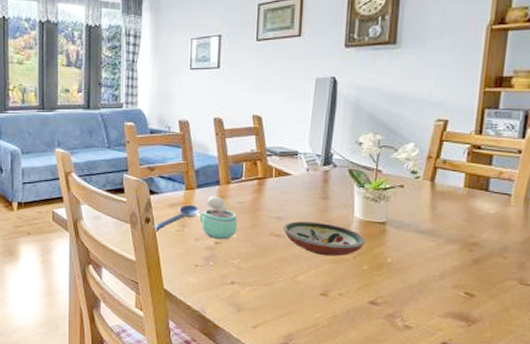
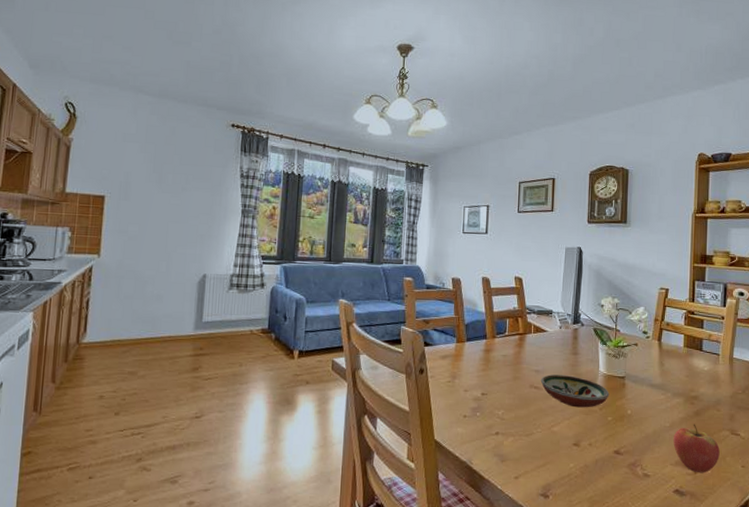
spoon: present [152,204,200,232] -> none [426,356,469,383]
chocolate milk: present [200,195,237,240] -> none [468,348,501,391]
fruit: none [443,273,503,326] -> present [673,424,720,473]

